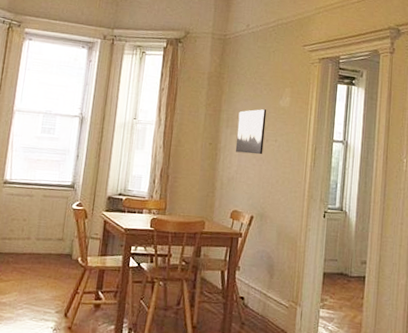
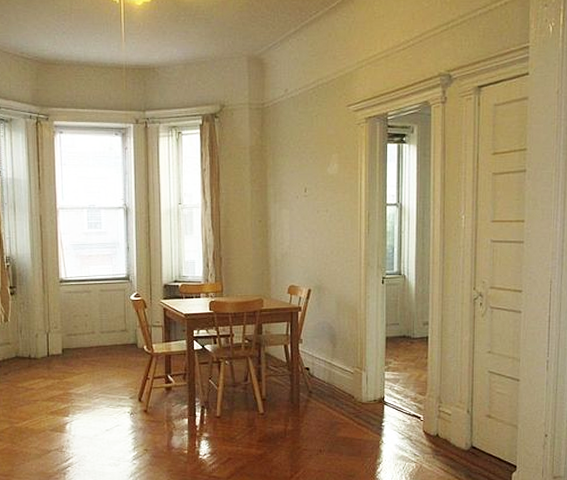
wall art: present [235,109,267,155] -> none [286,179,315,227]

